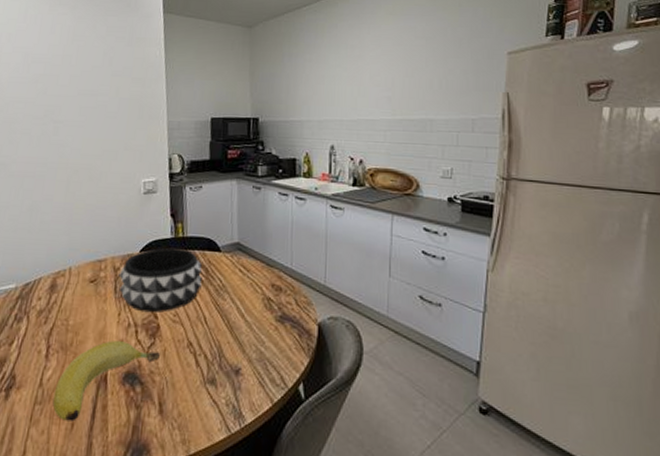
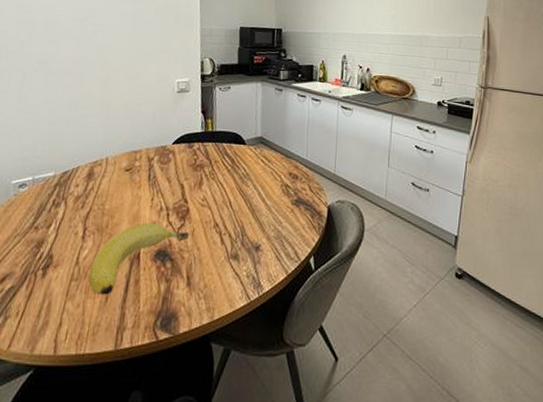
decorative bowl: present [118,247,202,314] -> none [152,140,229,198]

